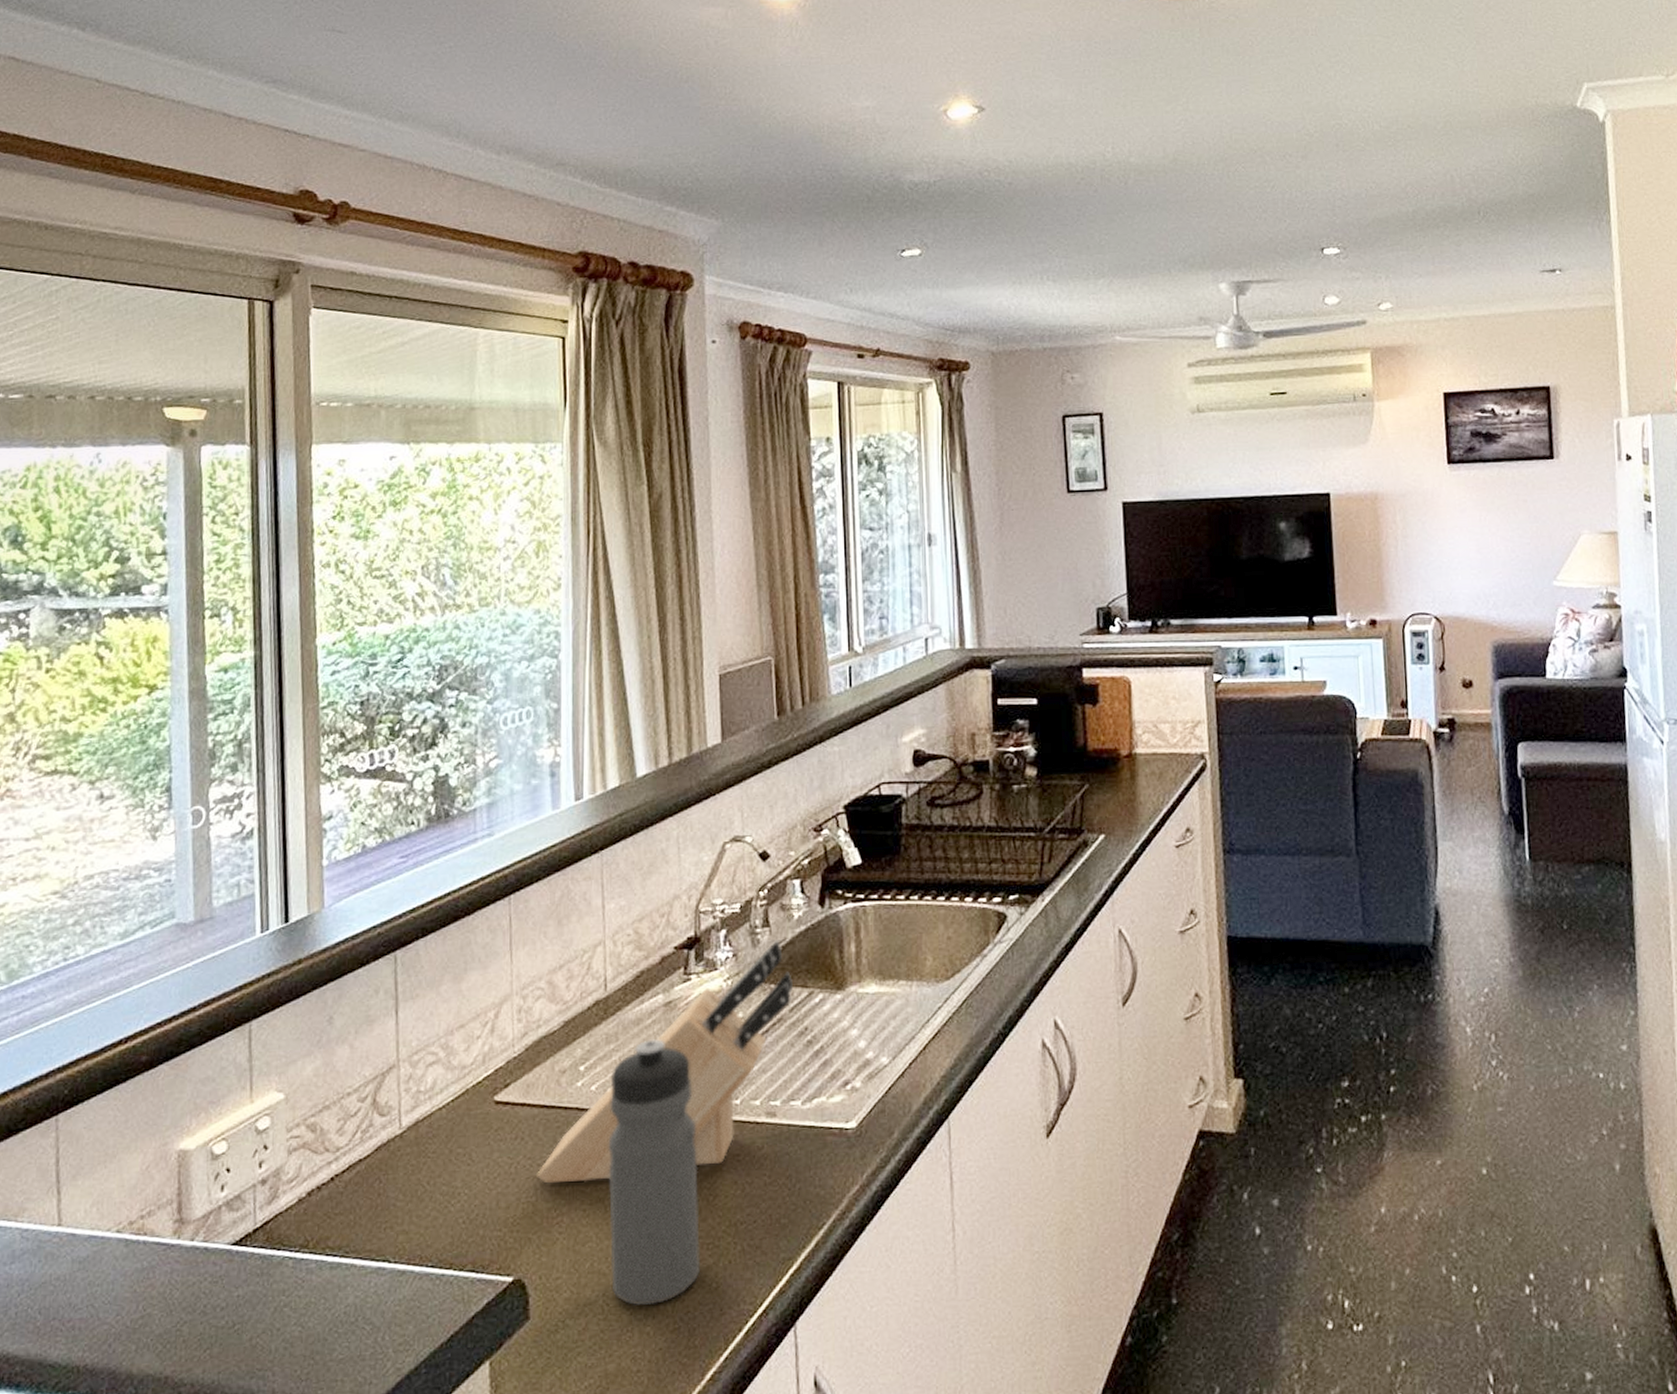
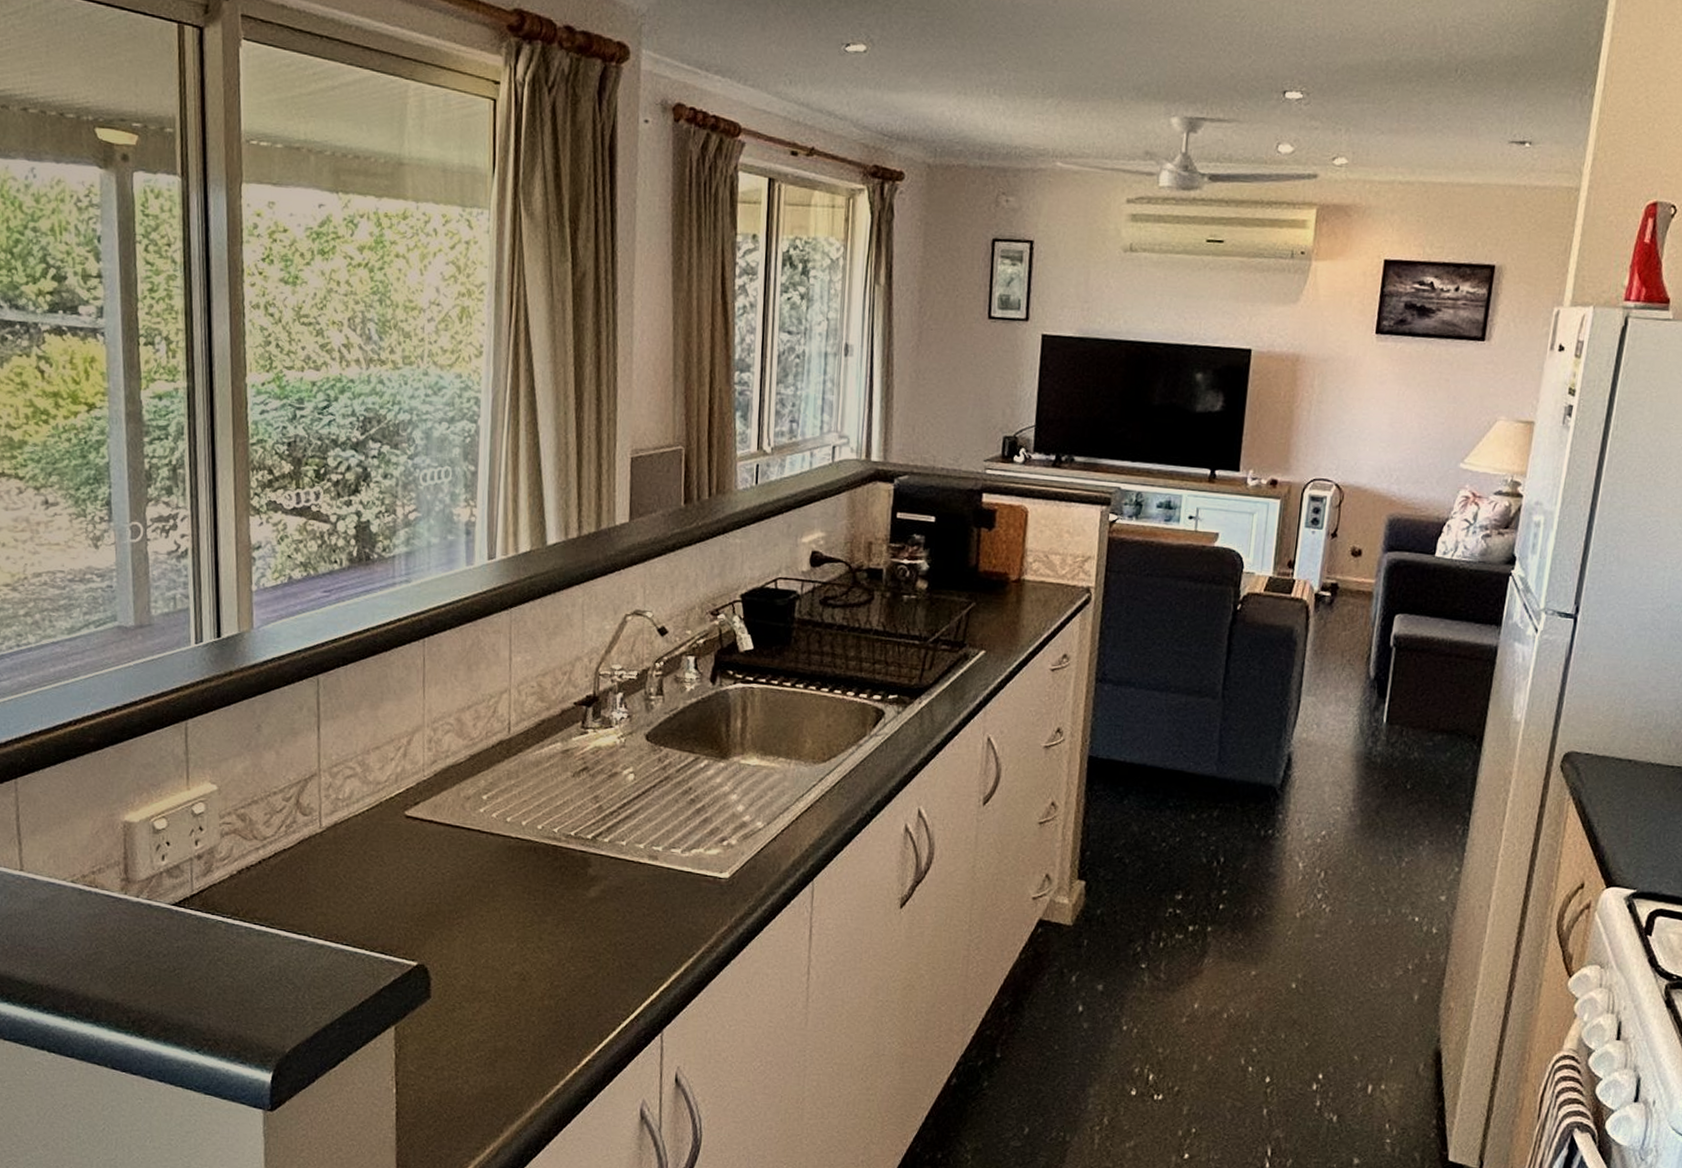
knife block: present [535,941,793,1184] -> none [440,709,681,894]
water bottle: present [608,1039,700,1305] -> none [503,780,585,1000]

